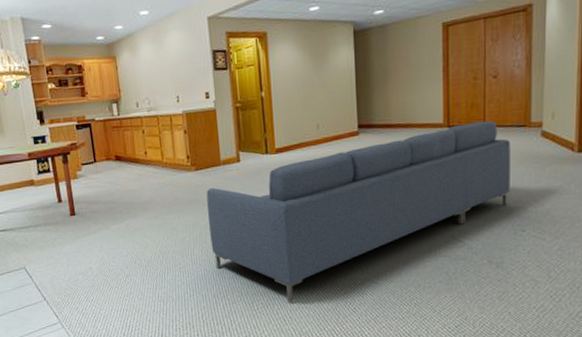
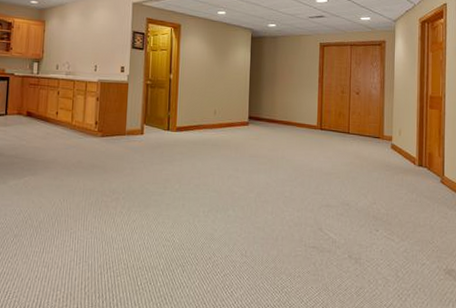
sofa: present [206,120,511,302] -> none [105,128,368,280]

